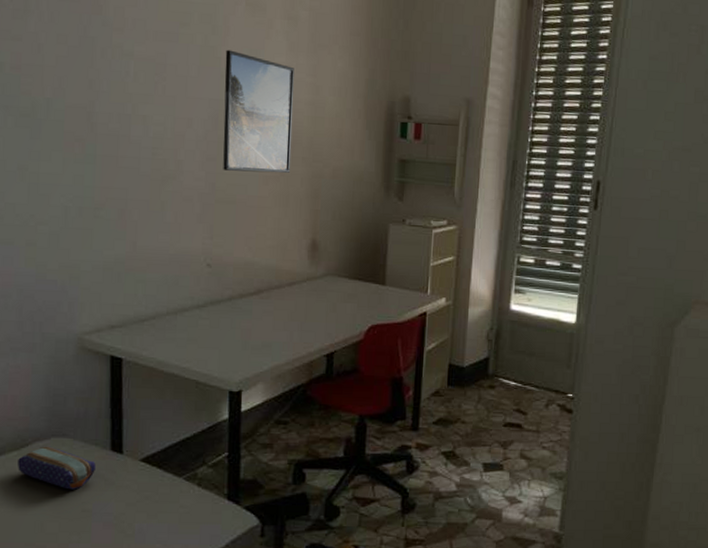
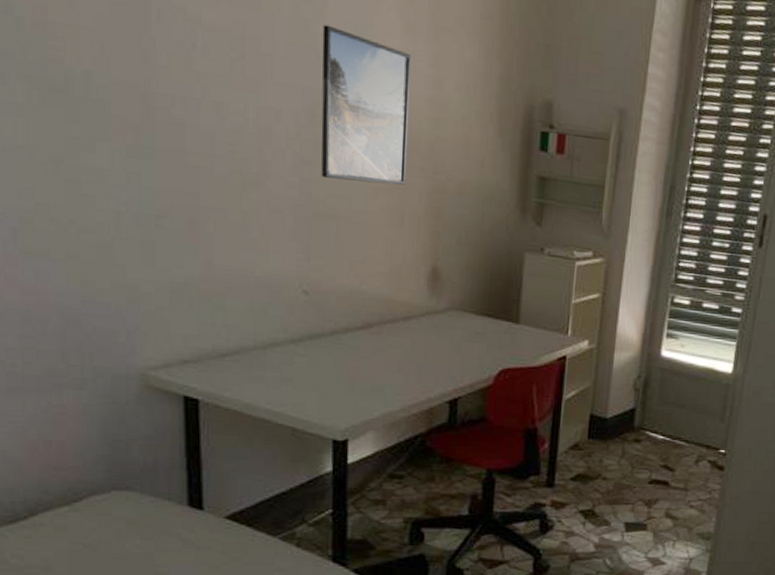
pencil case: present [18,446,96,490] -> none [70,500,170,551]

